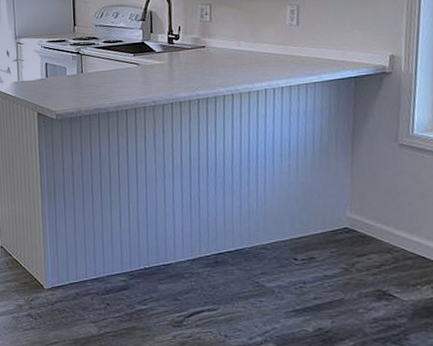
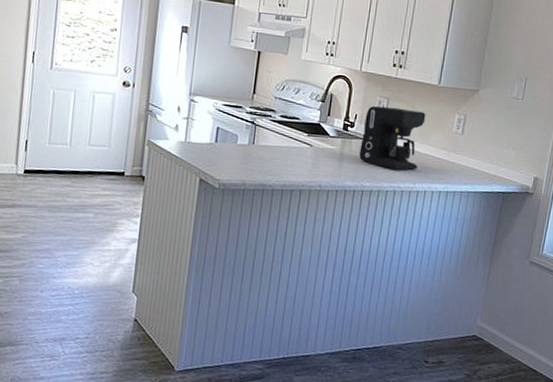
coffee maker: none [188,10,254,74] -> present [359,106,426,170]

